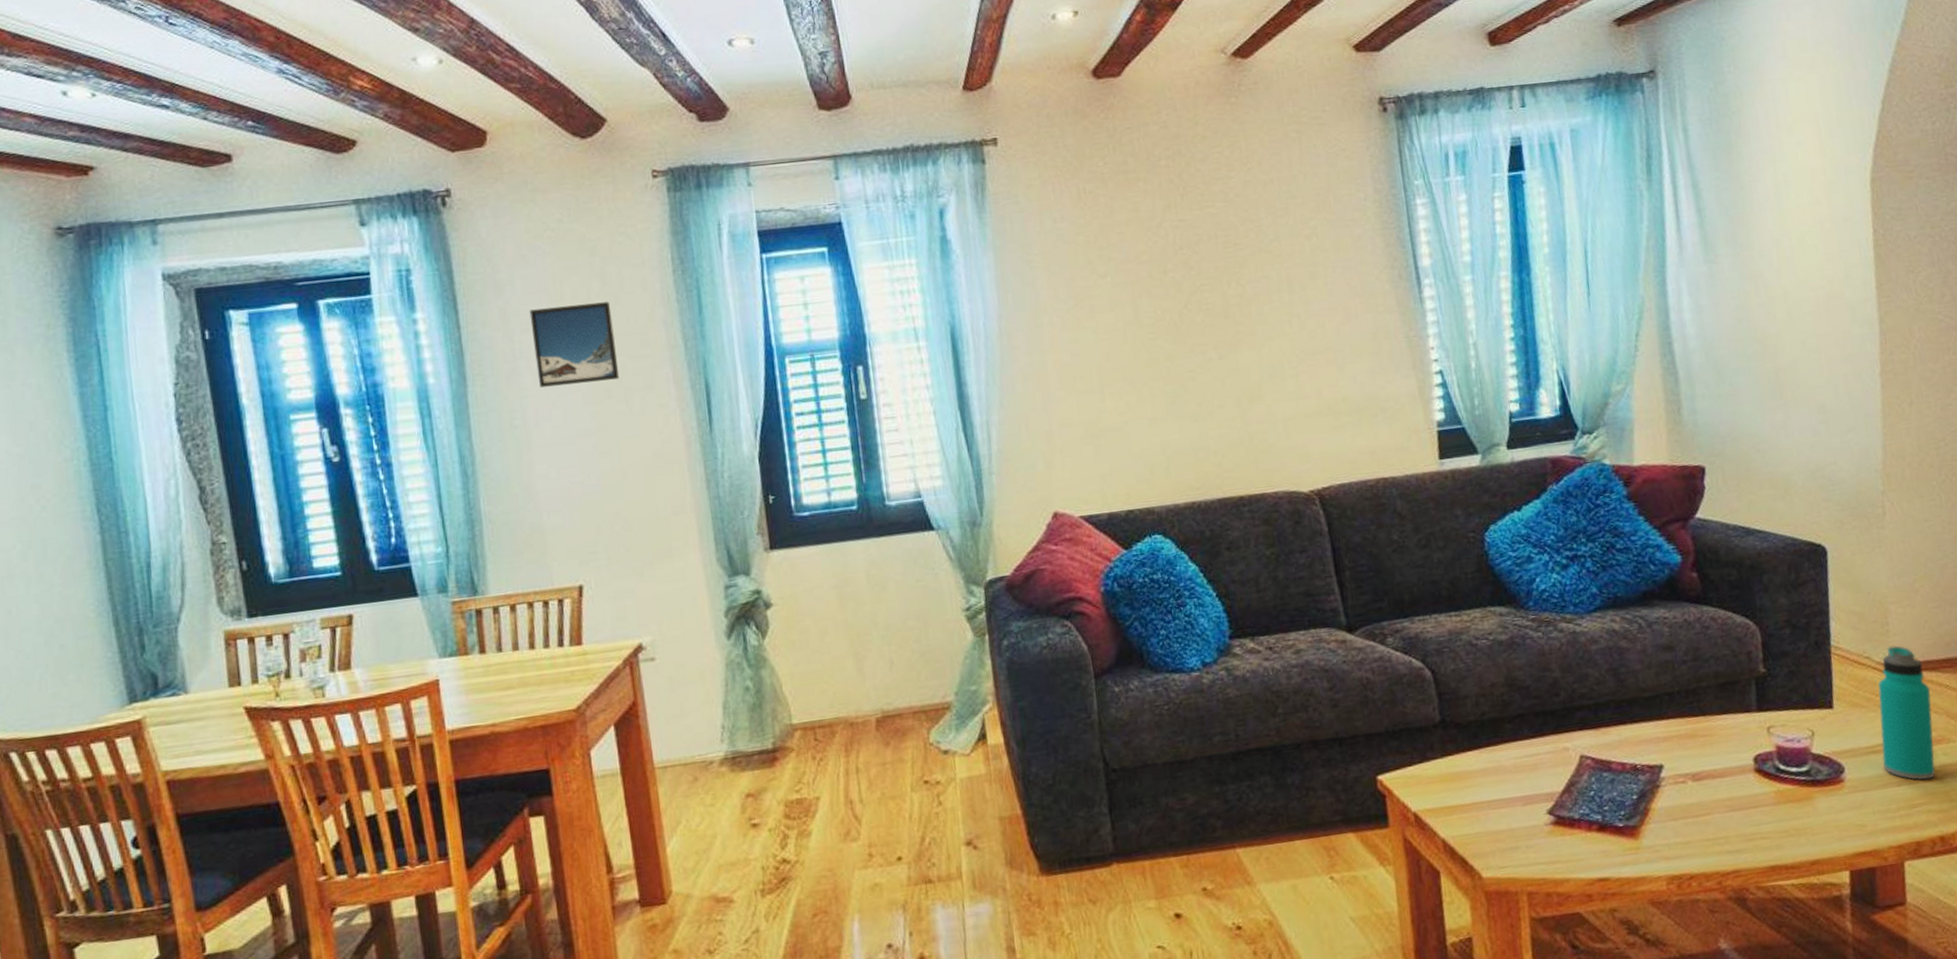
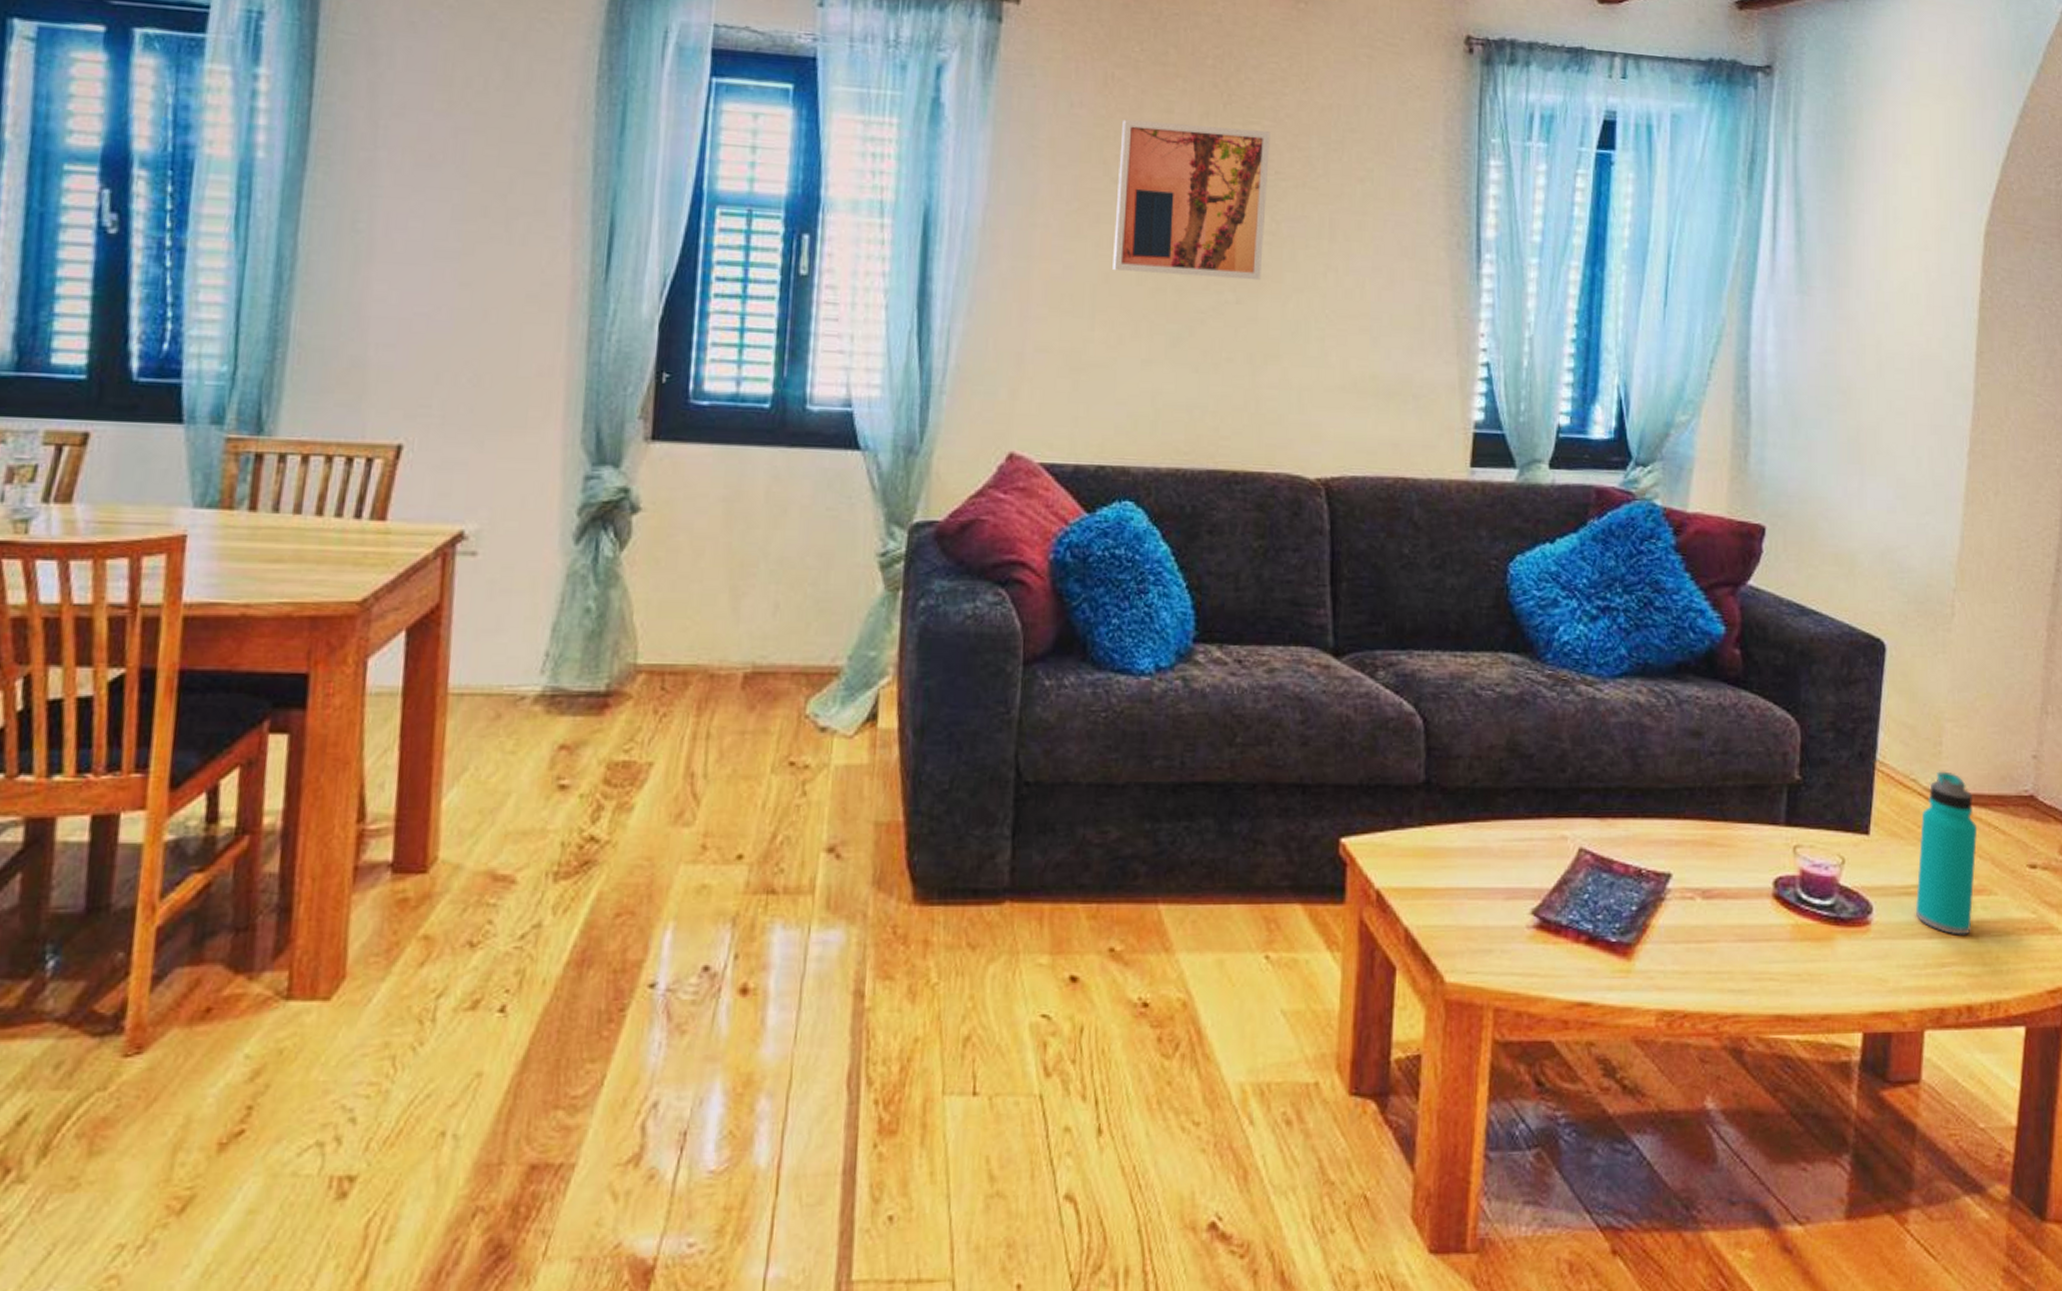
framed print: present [529,302,620,388] -> none [399,90,511,195]
wall art: none [1099,211,1236,350] -> present [1113,119,1270,281]

